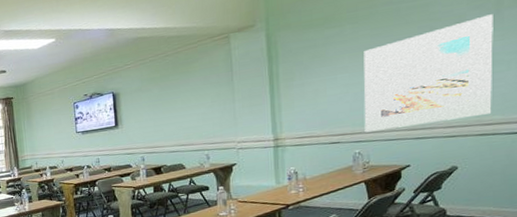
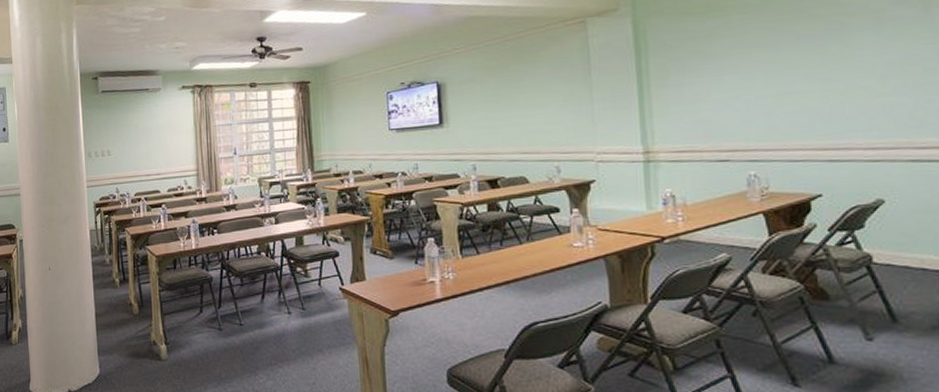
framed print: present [363,14,493,133] -> none [757,11,926,150]

